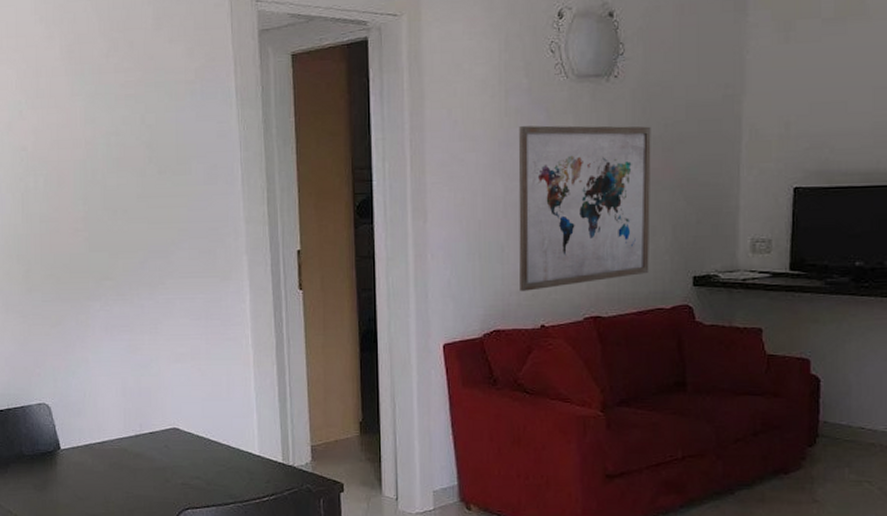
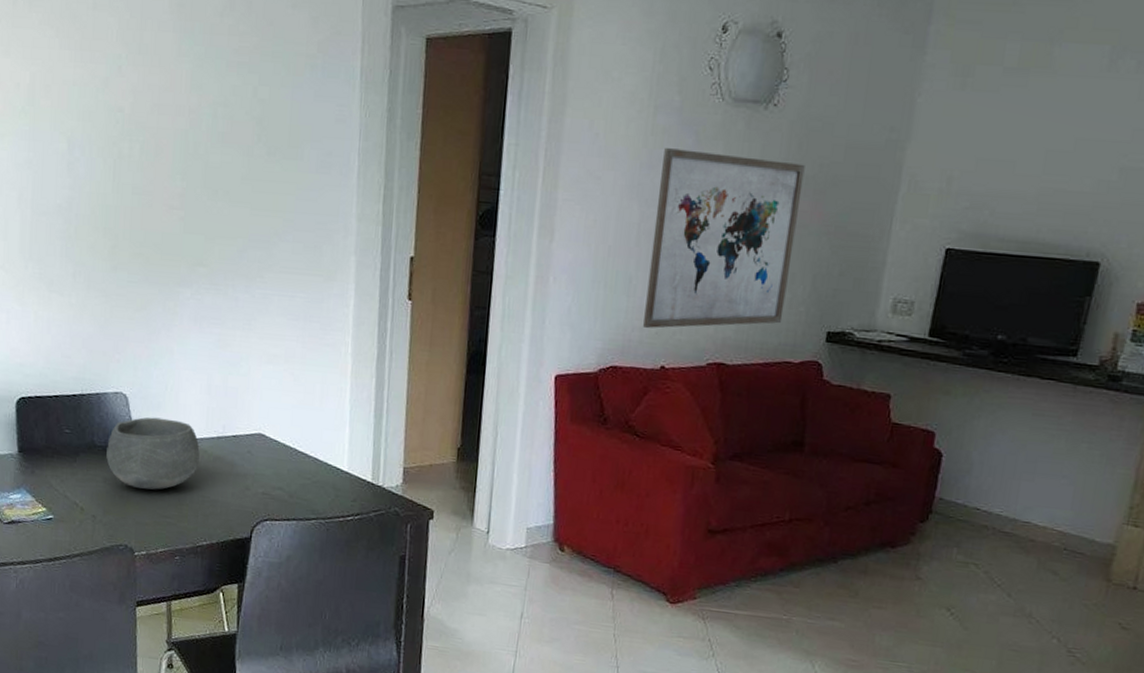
bowl: none [34,423,121,491] -> present [106,417,200,490]

